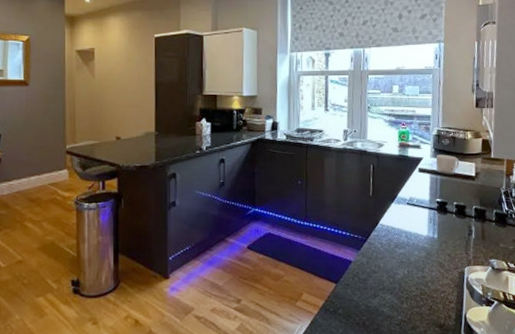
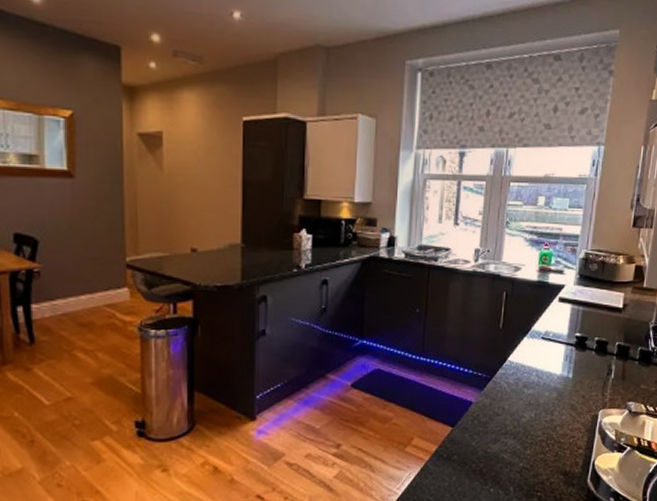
mug: present [436,154,460,175] -> none [579,282,607,306]

